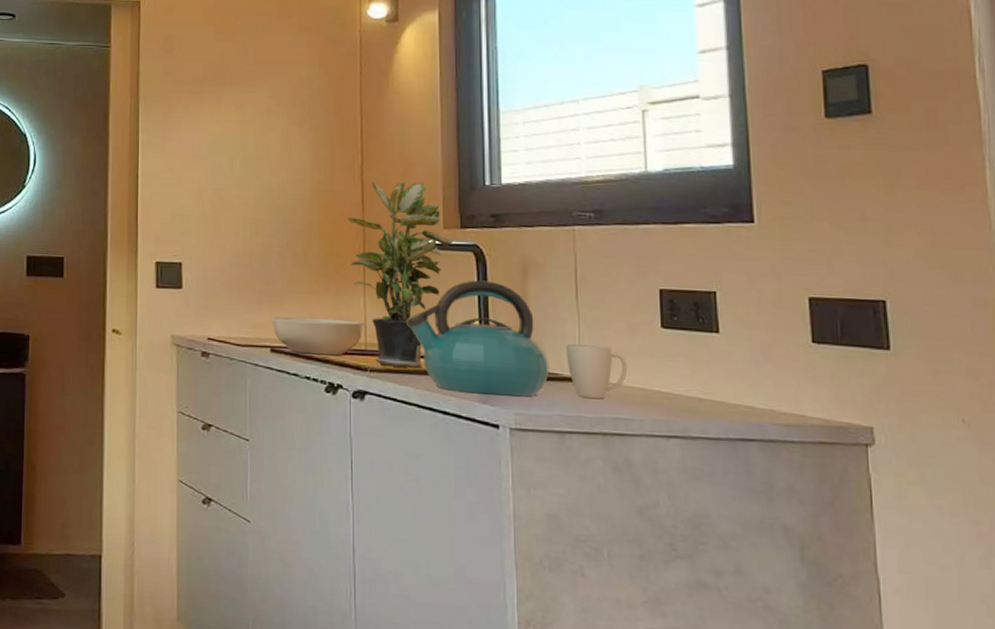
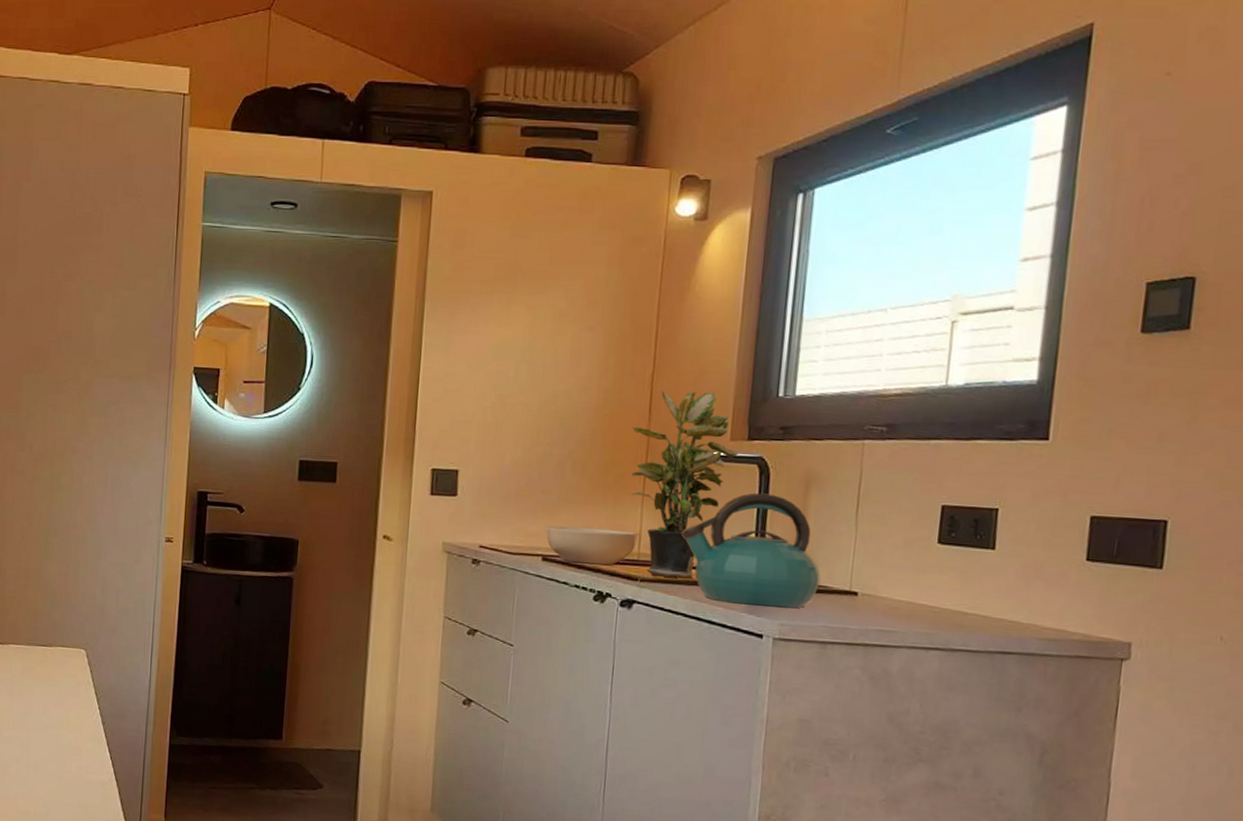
mug: present [566,343,628,399] -> none [838,557,899,612]

